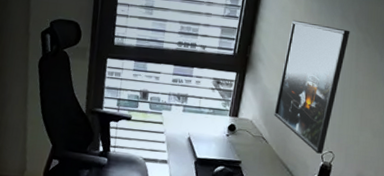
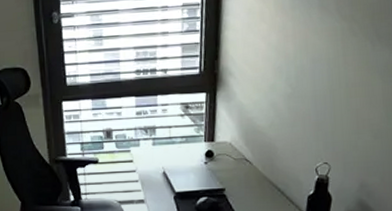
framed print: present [274,20,350,154] -> none [254,21,332,167]

